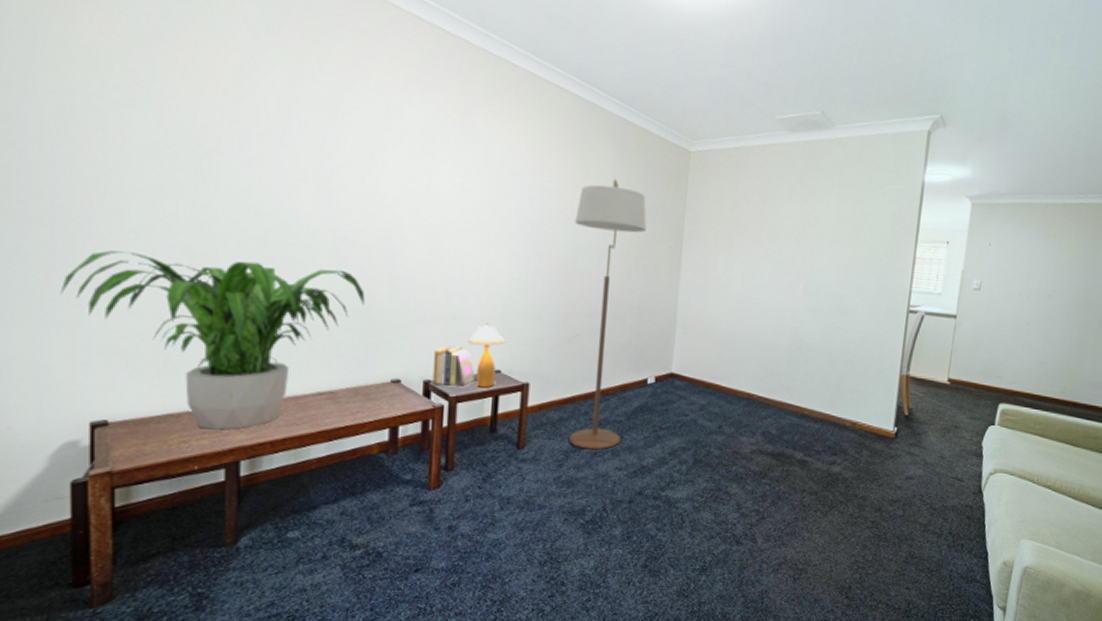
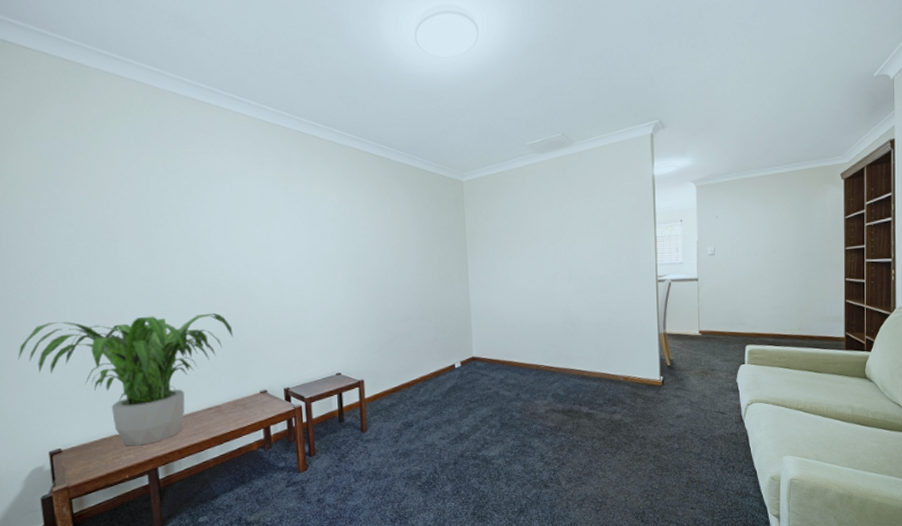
books: present [432,346,475,387] -> none [289,359,322,390]
table lamp: present [467,323,507,388] -> none [312,337,342,388]
floor lamp: present [568,178,647,450] -> none [381,212,441,426]

